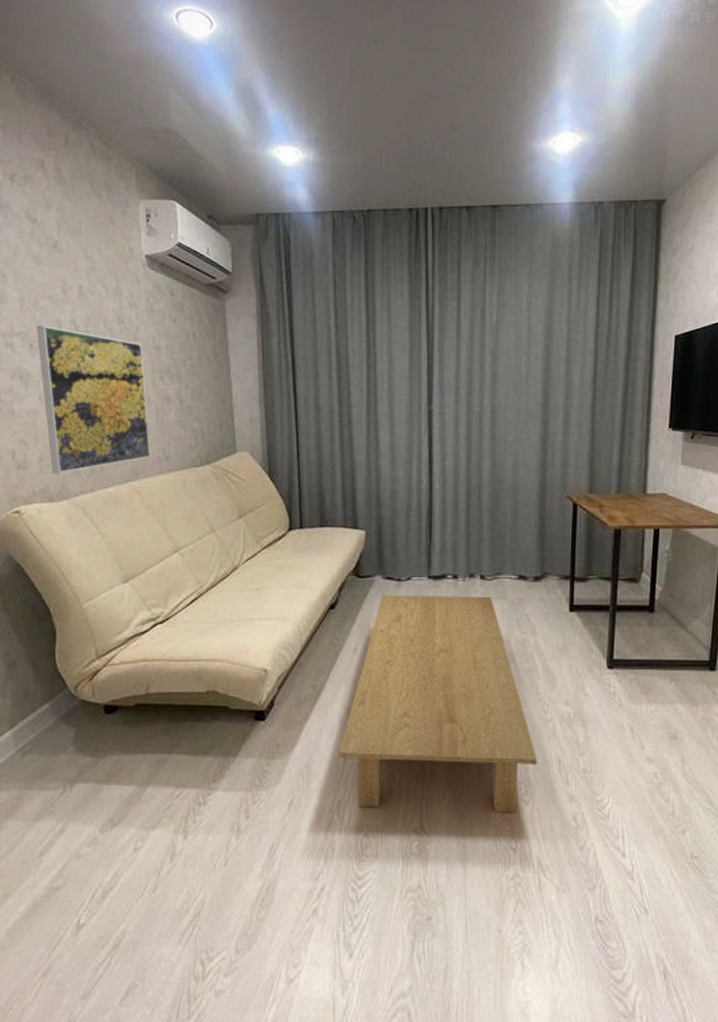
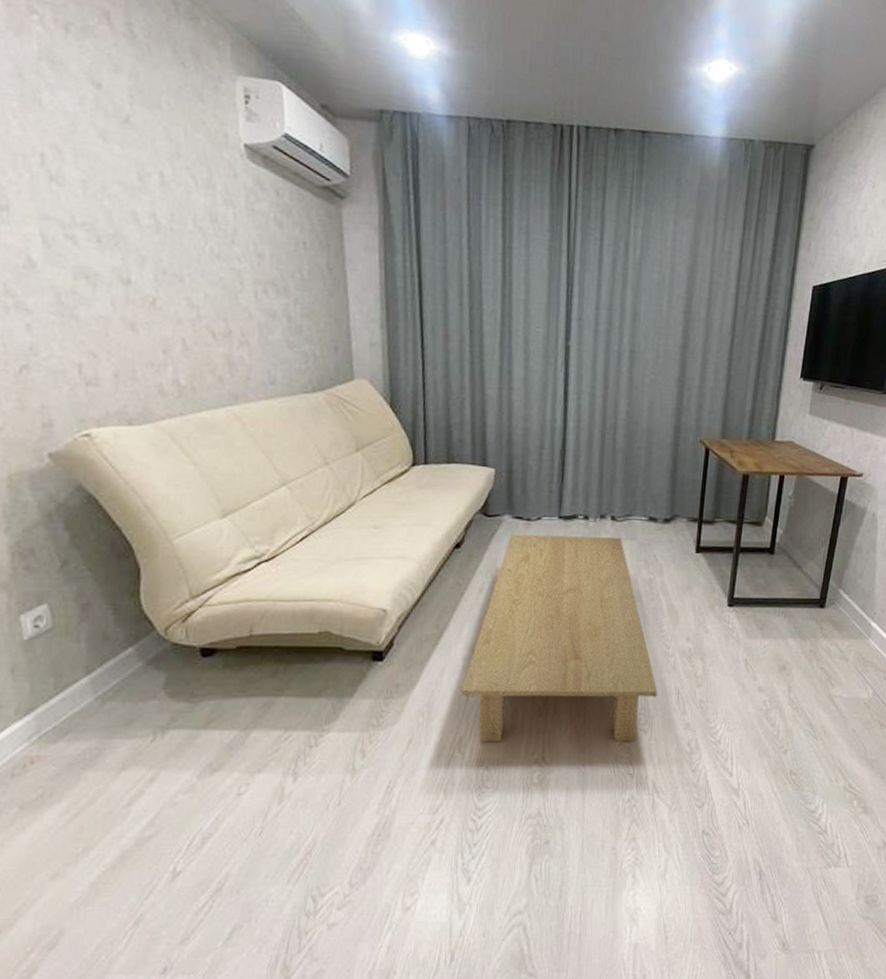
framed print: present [36,326,151,474] -> none [105,216,253,393]

